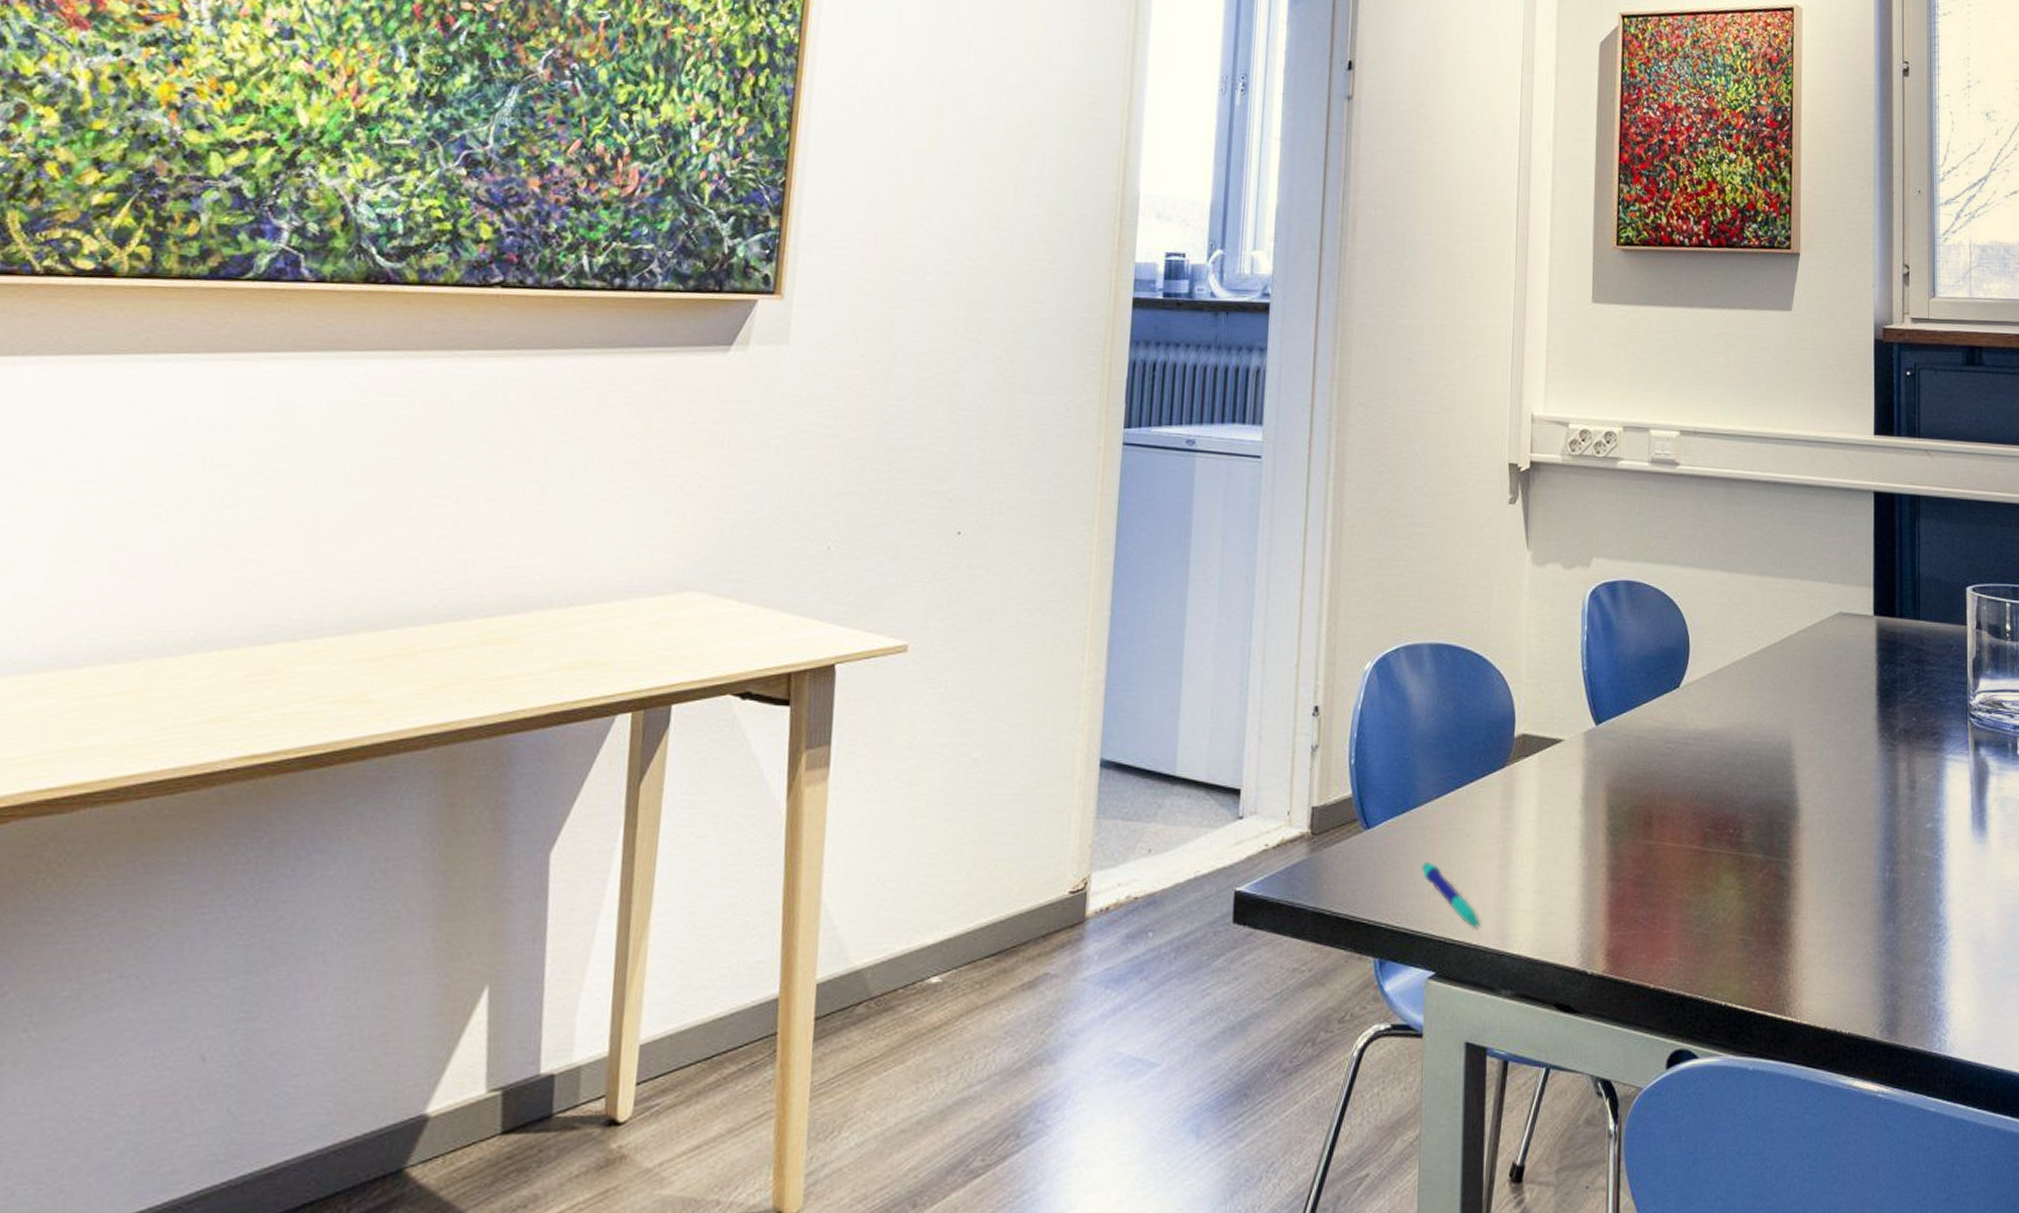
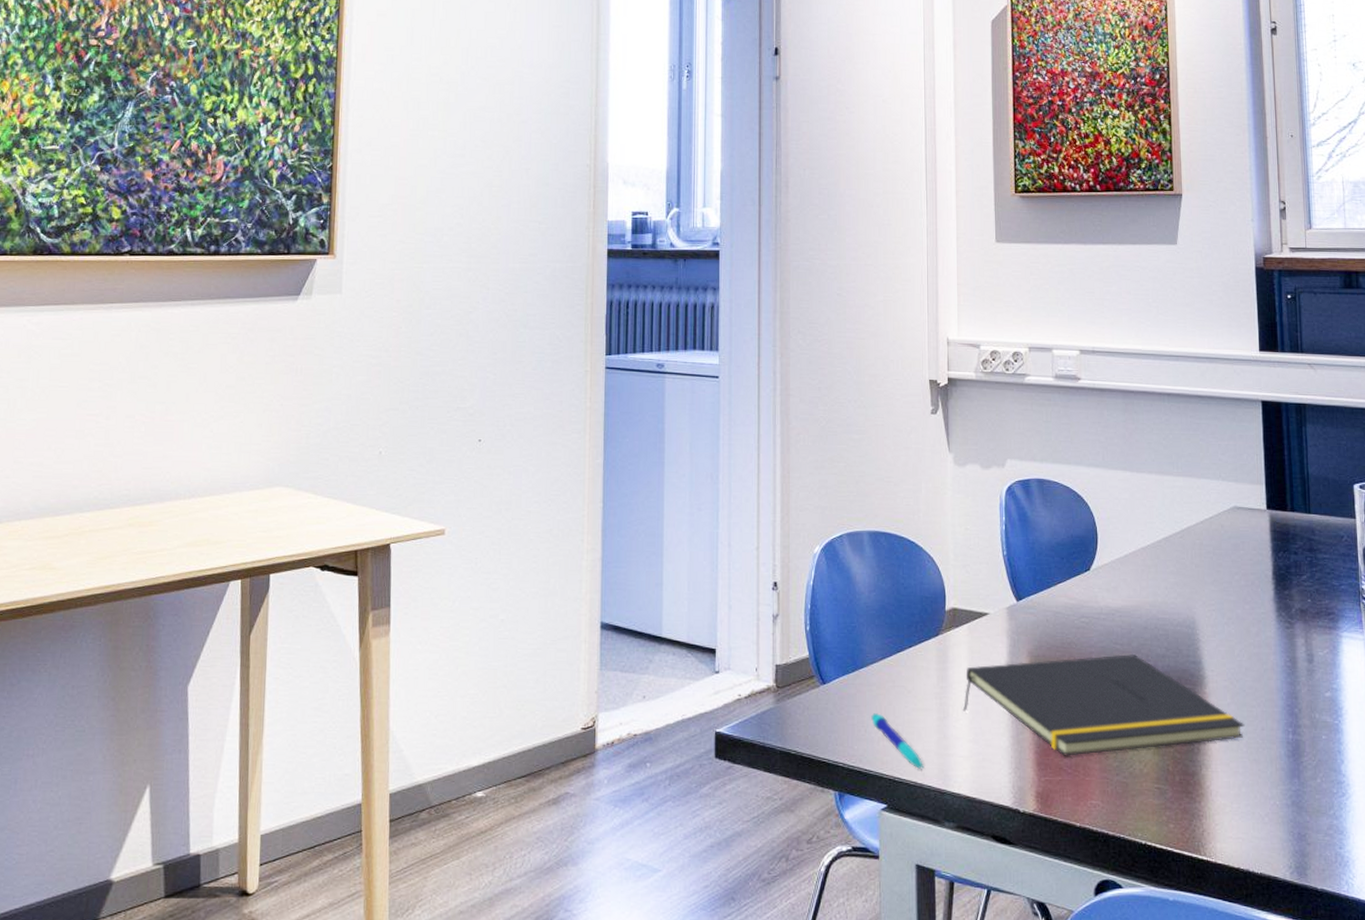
notepad: none [1528,783,1839,906] -> present [962,653,1245,756]

